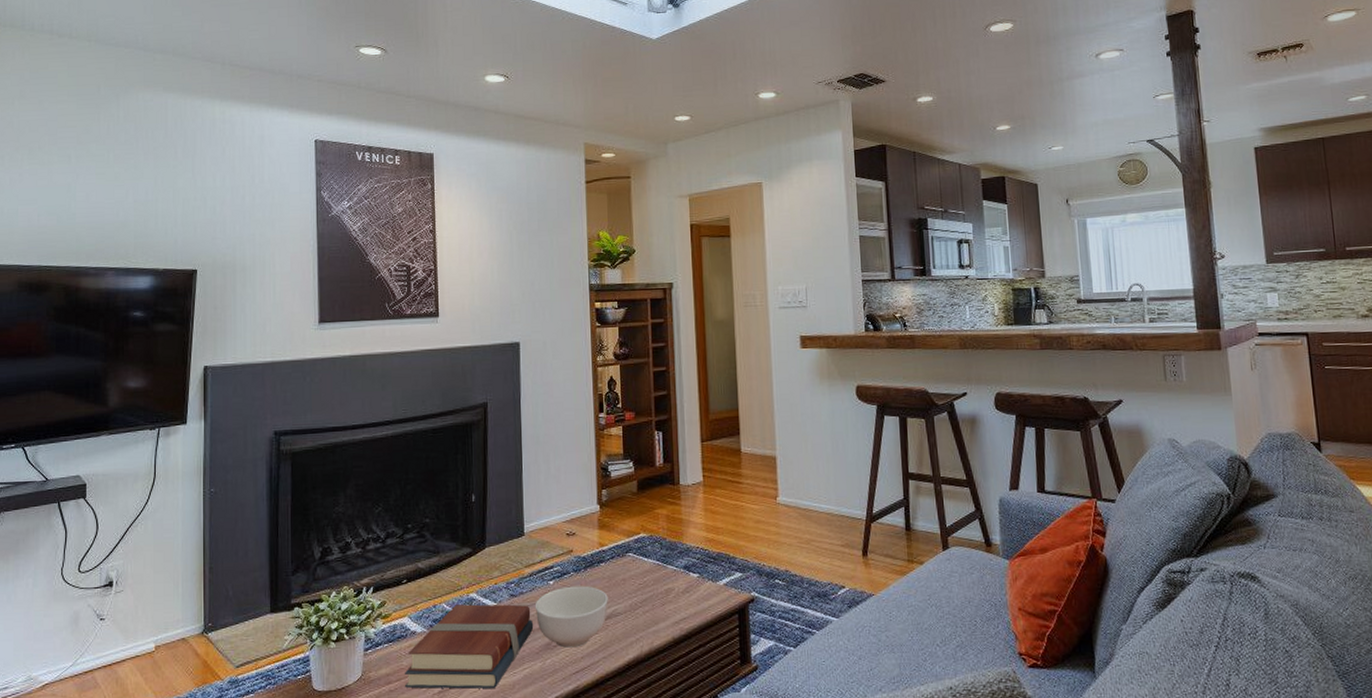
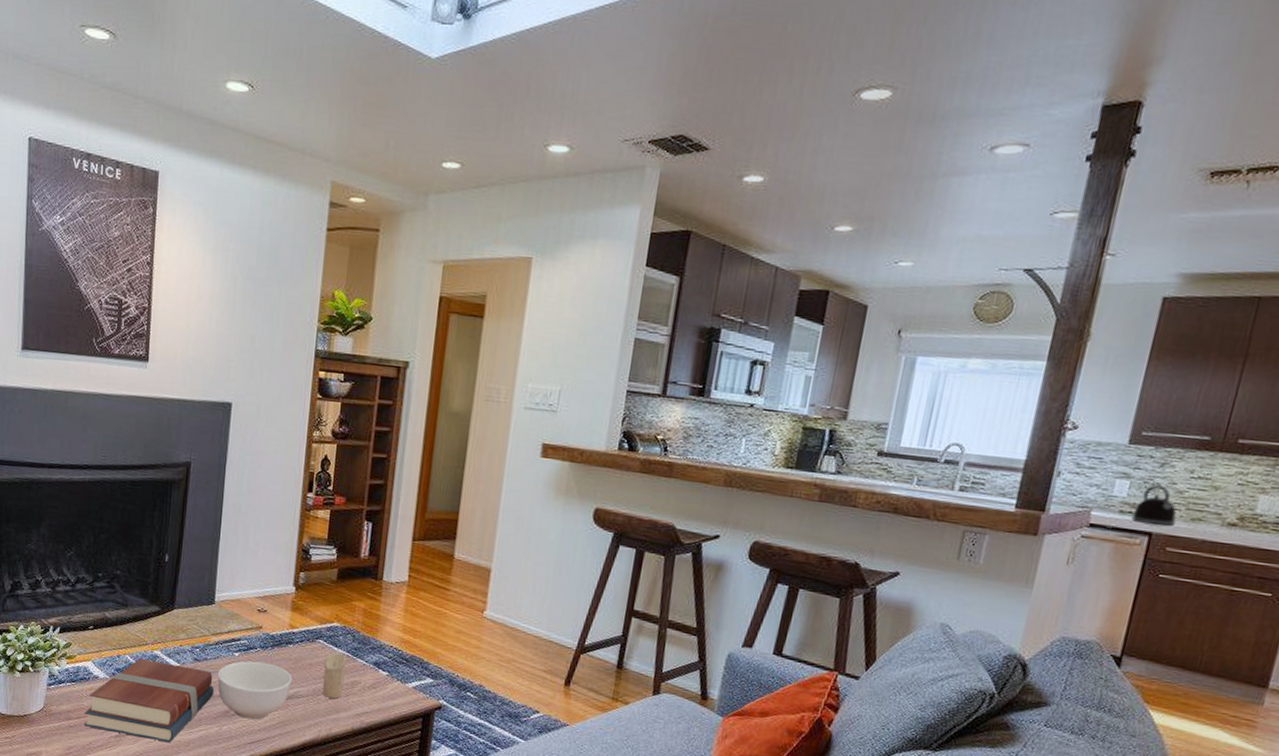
candle: none [637,563,659,610] -> present [321,653,347,699]
kettle: none [1288,292,1323,327] -> present [1131,484,1177,527]

